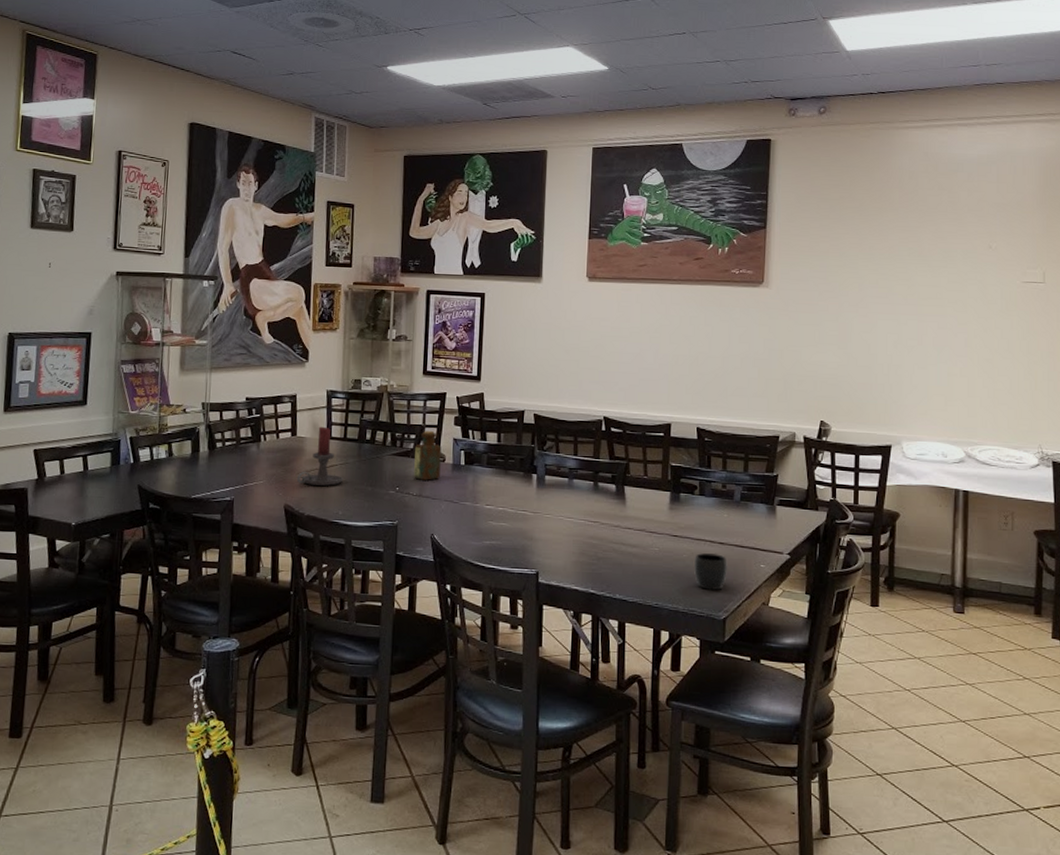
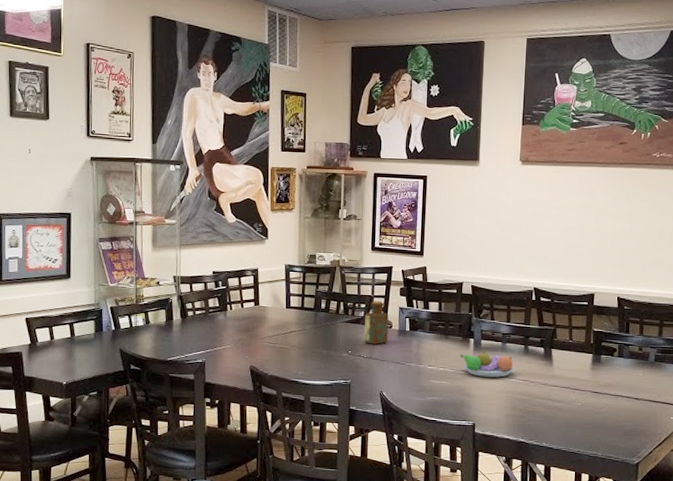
candle holder: present [296,426,344,486] -> none [260,297,302,350]
fruit bowl: none [522,486,583,519] -> present [460,349,514,378]
mug: present [694,553,727,590] -> none [612,407,642,439]

